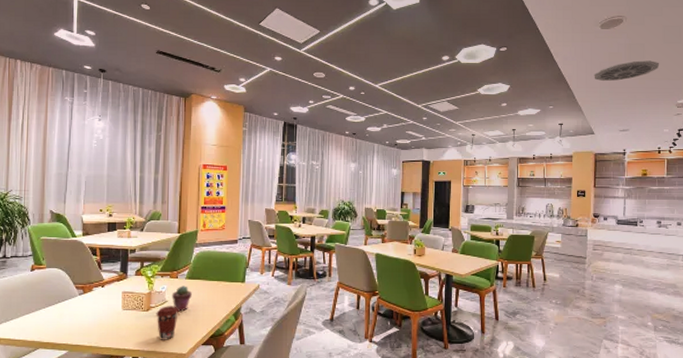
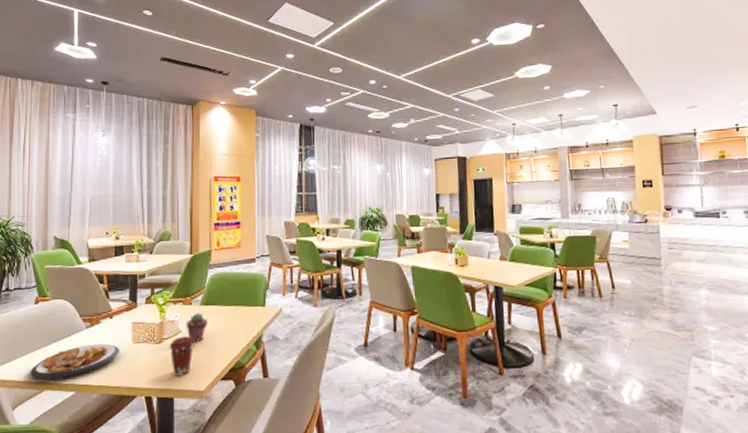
plate: none [25,309,111,340] -> present [30,343,120,380]
ceiling vent: present [594,60,660,82] -> none [649,25,727,54]

